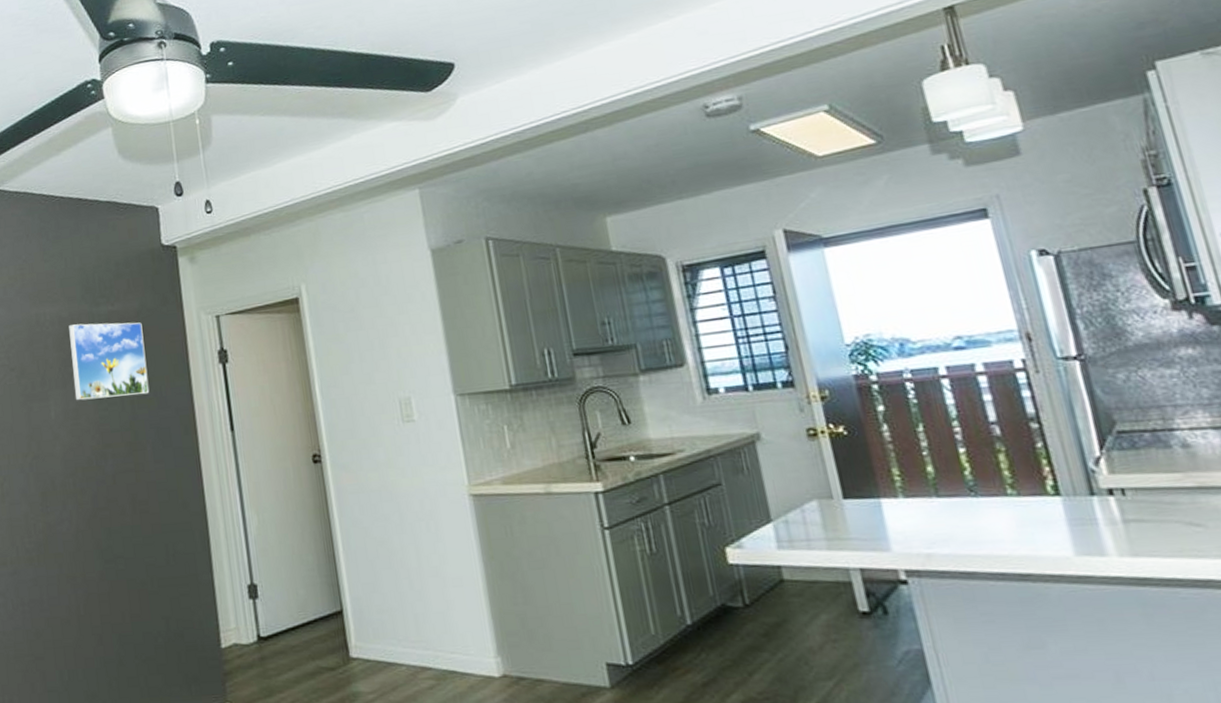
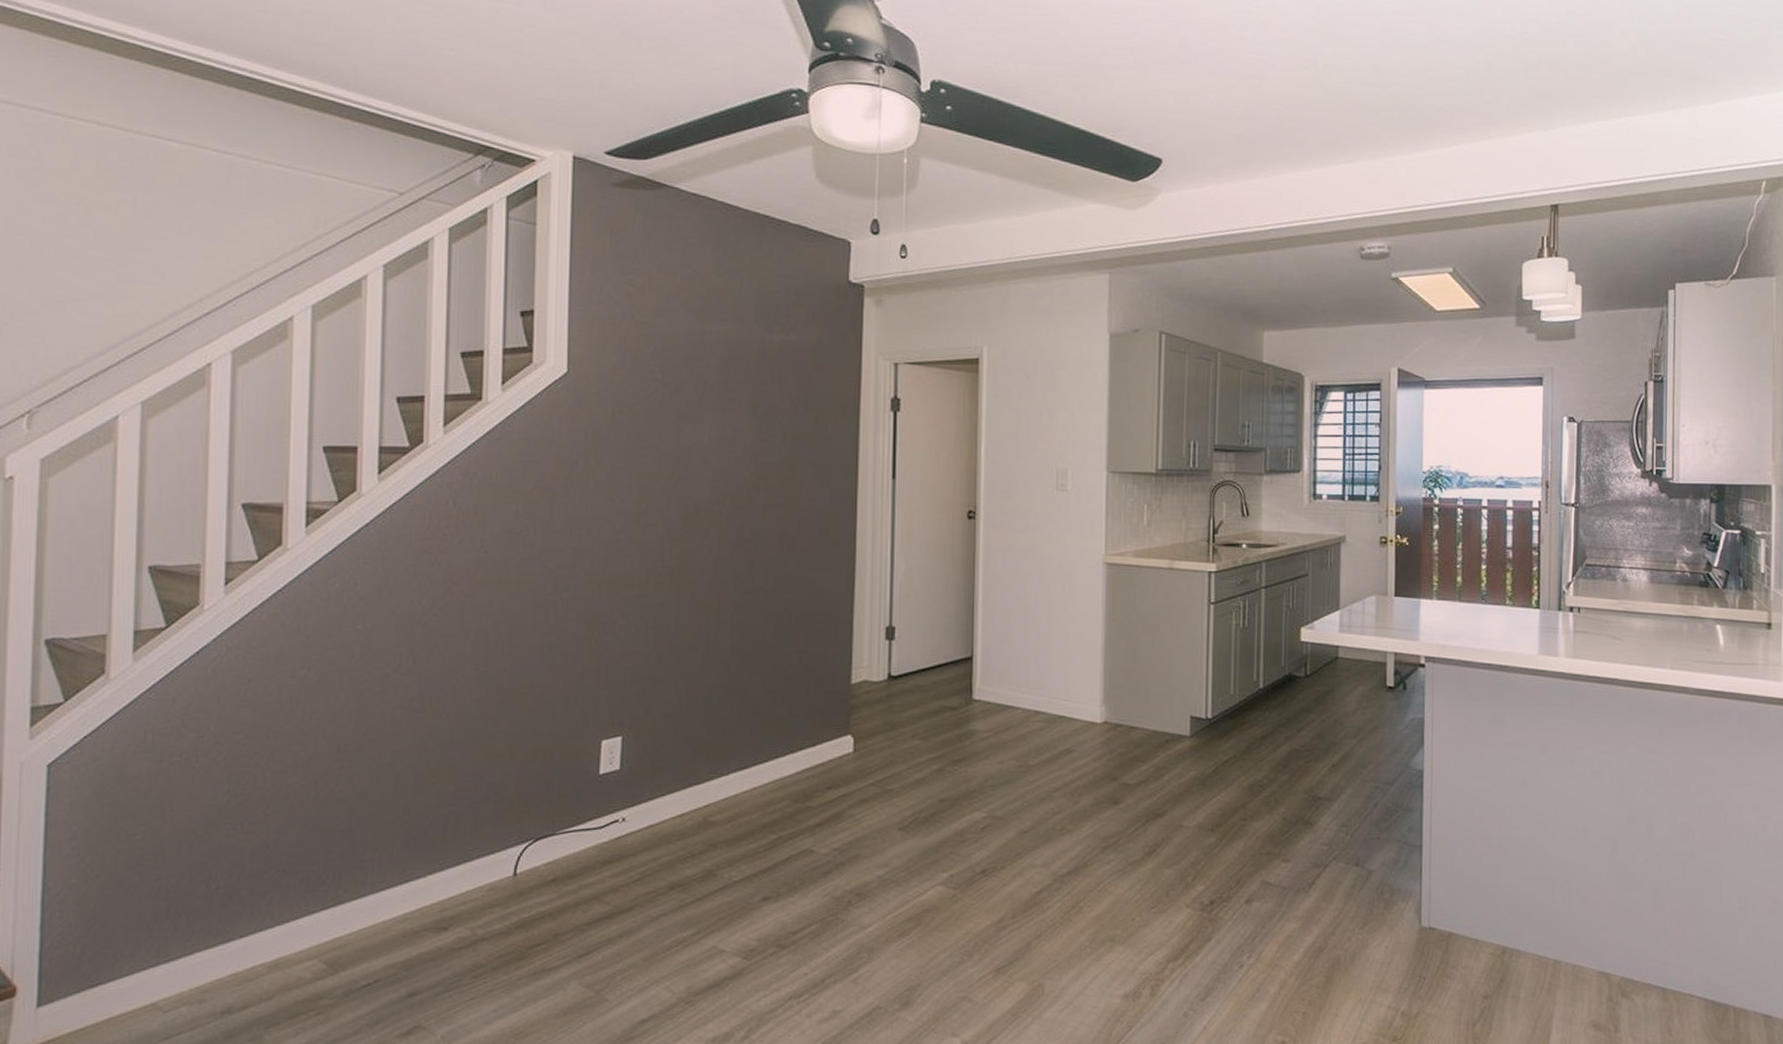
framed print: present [69,322,150,401] -> none [733,348,816,431]

